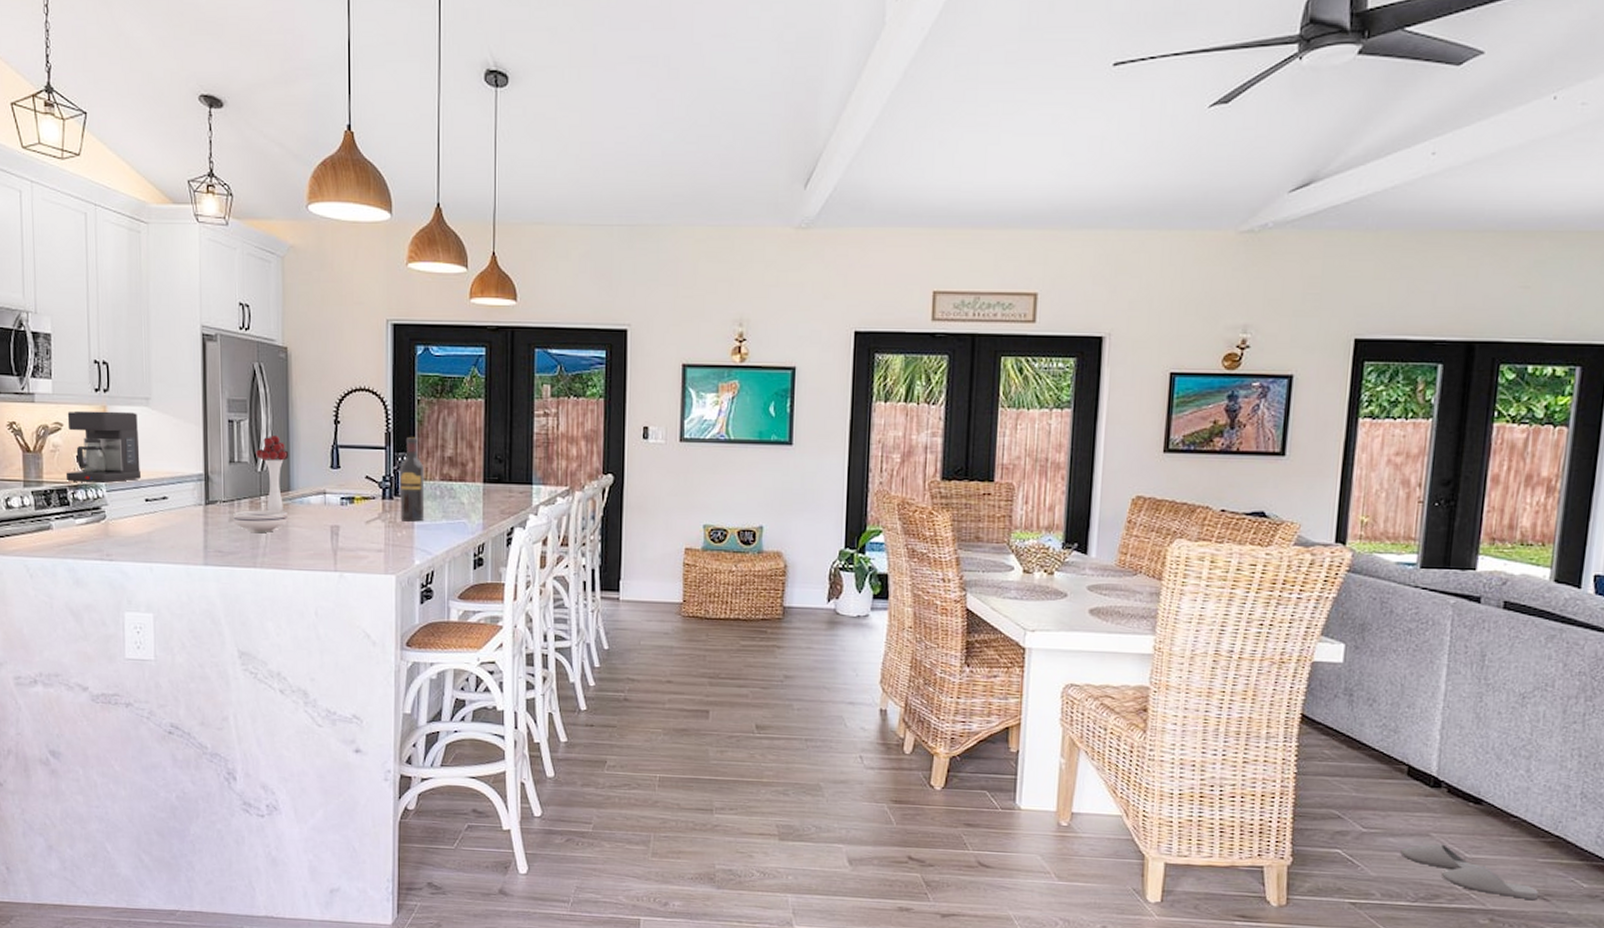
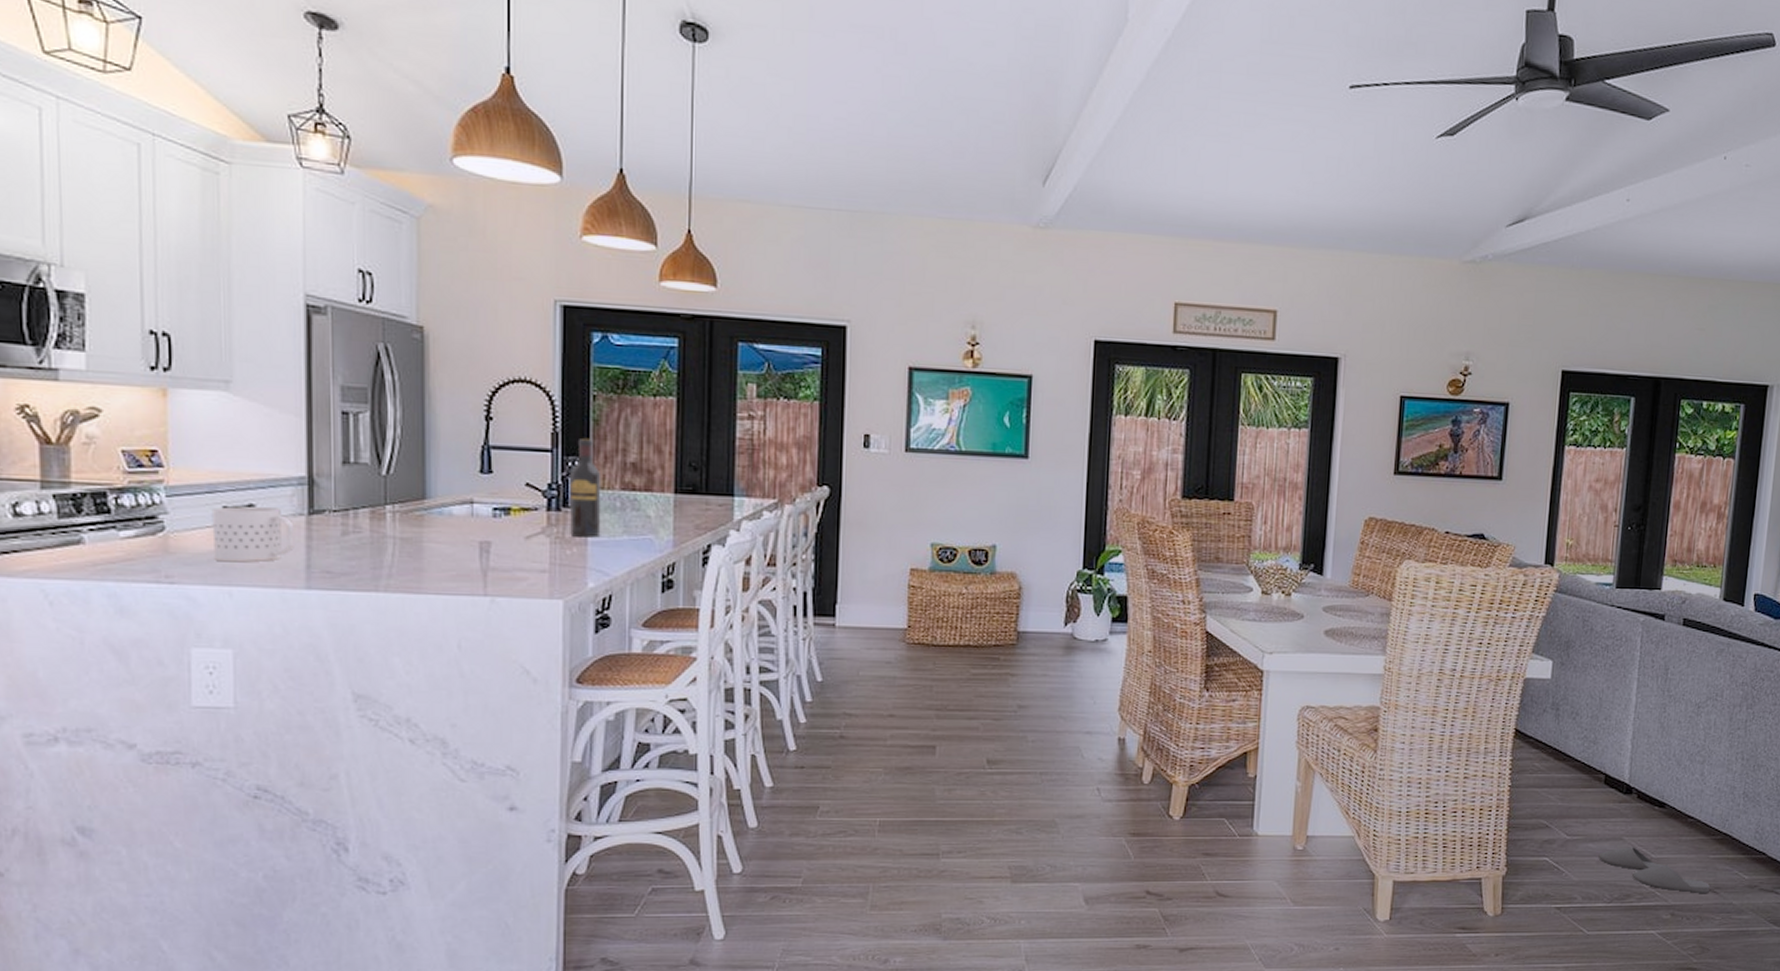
coffee maker: present [65,410,141,483] -> none [105,393,216,485]
mug: none [137,499,196,544] -> present [211,506,294,563]
bowl: present [232,510,289,532] -> none [346,522,424,549]
flower bouquet: present [256,436,289,512] -> none [379,432,425,525]

